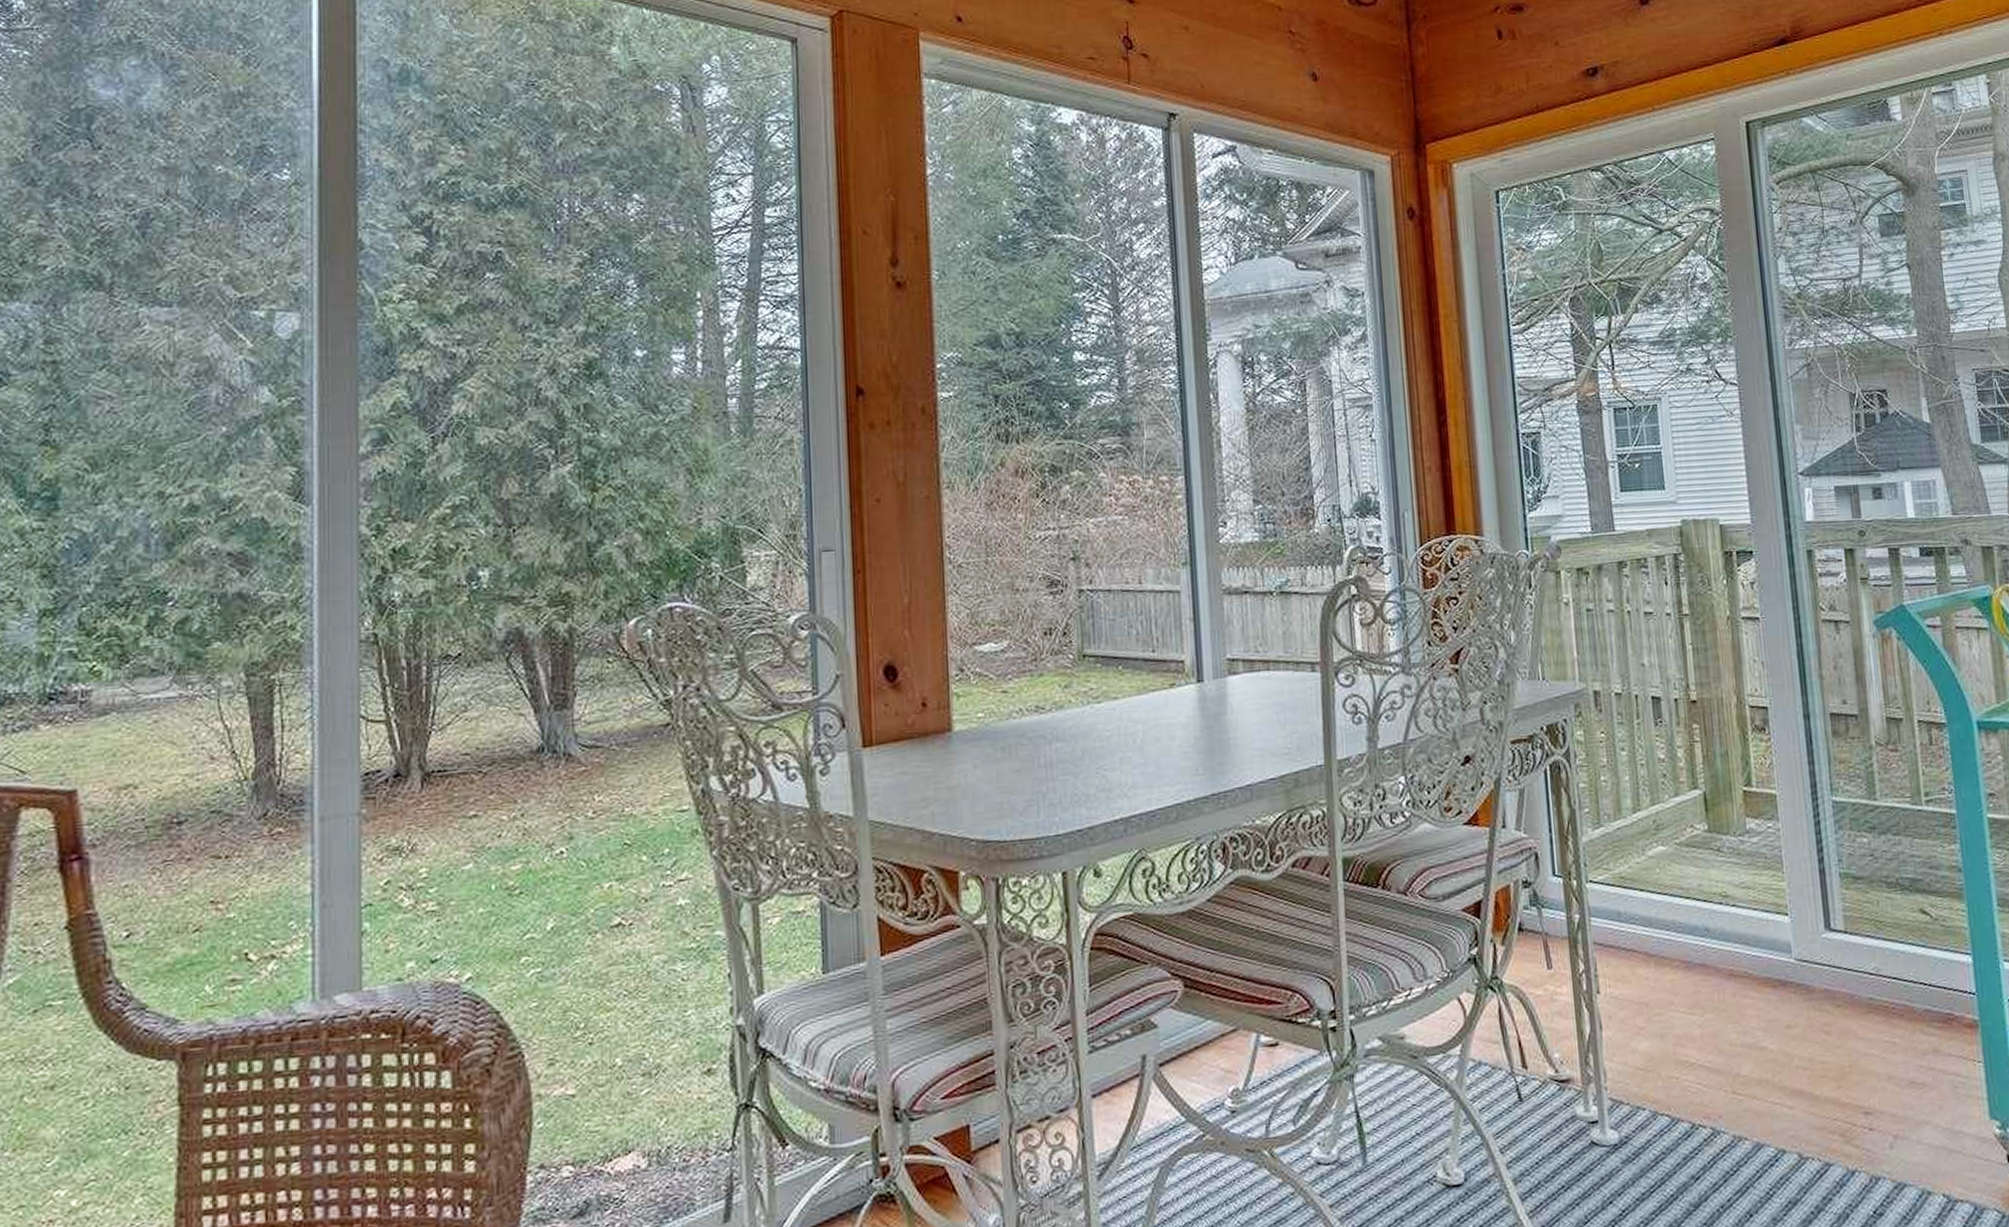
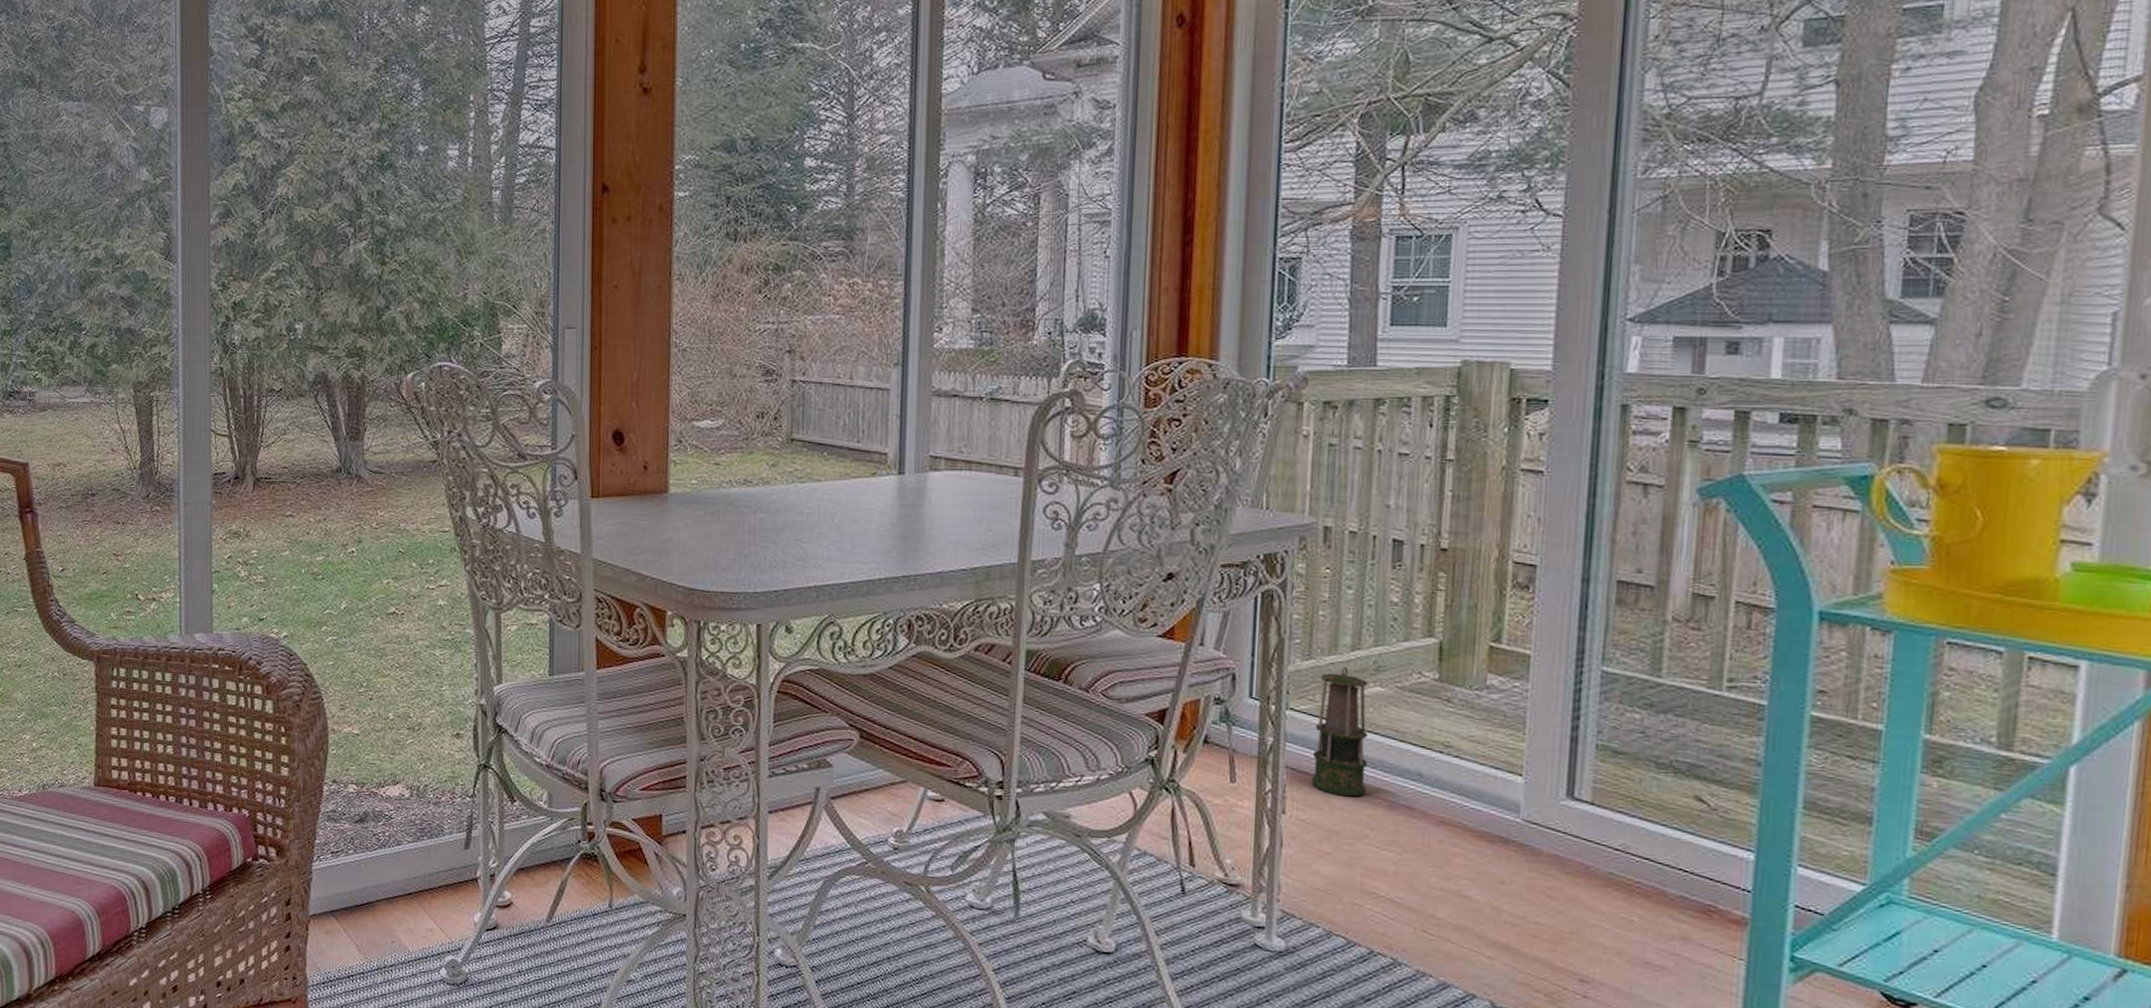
lantern: none [1610,830,1666,965] -> present [1311,666,1369,797]

